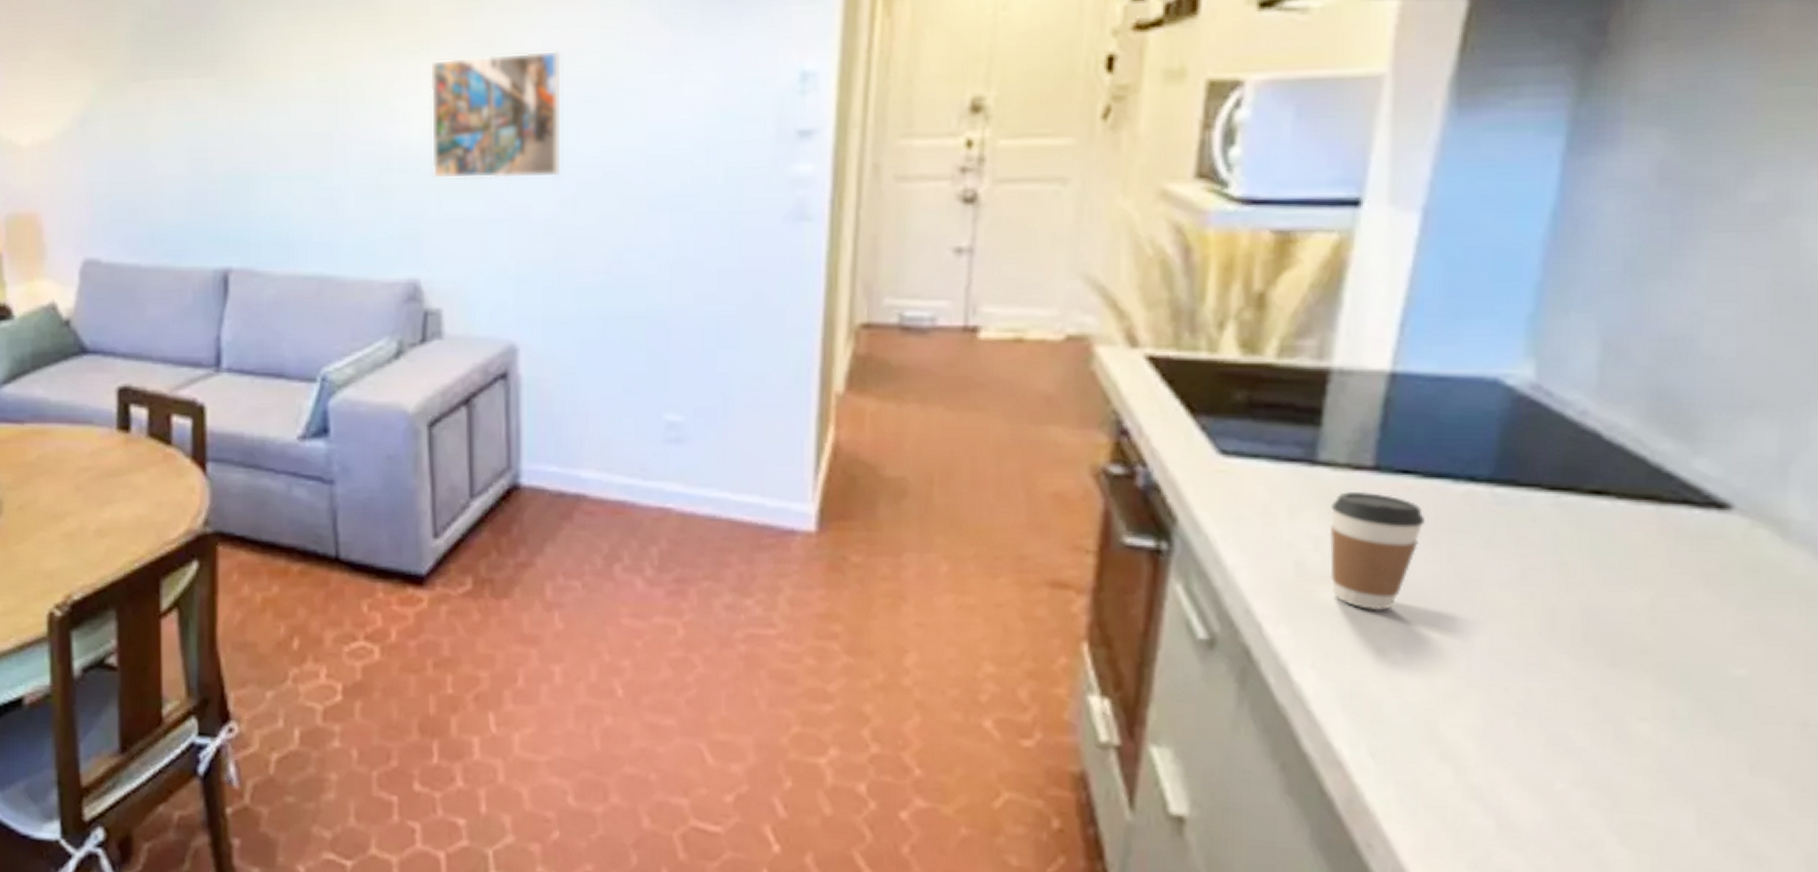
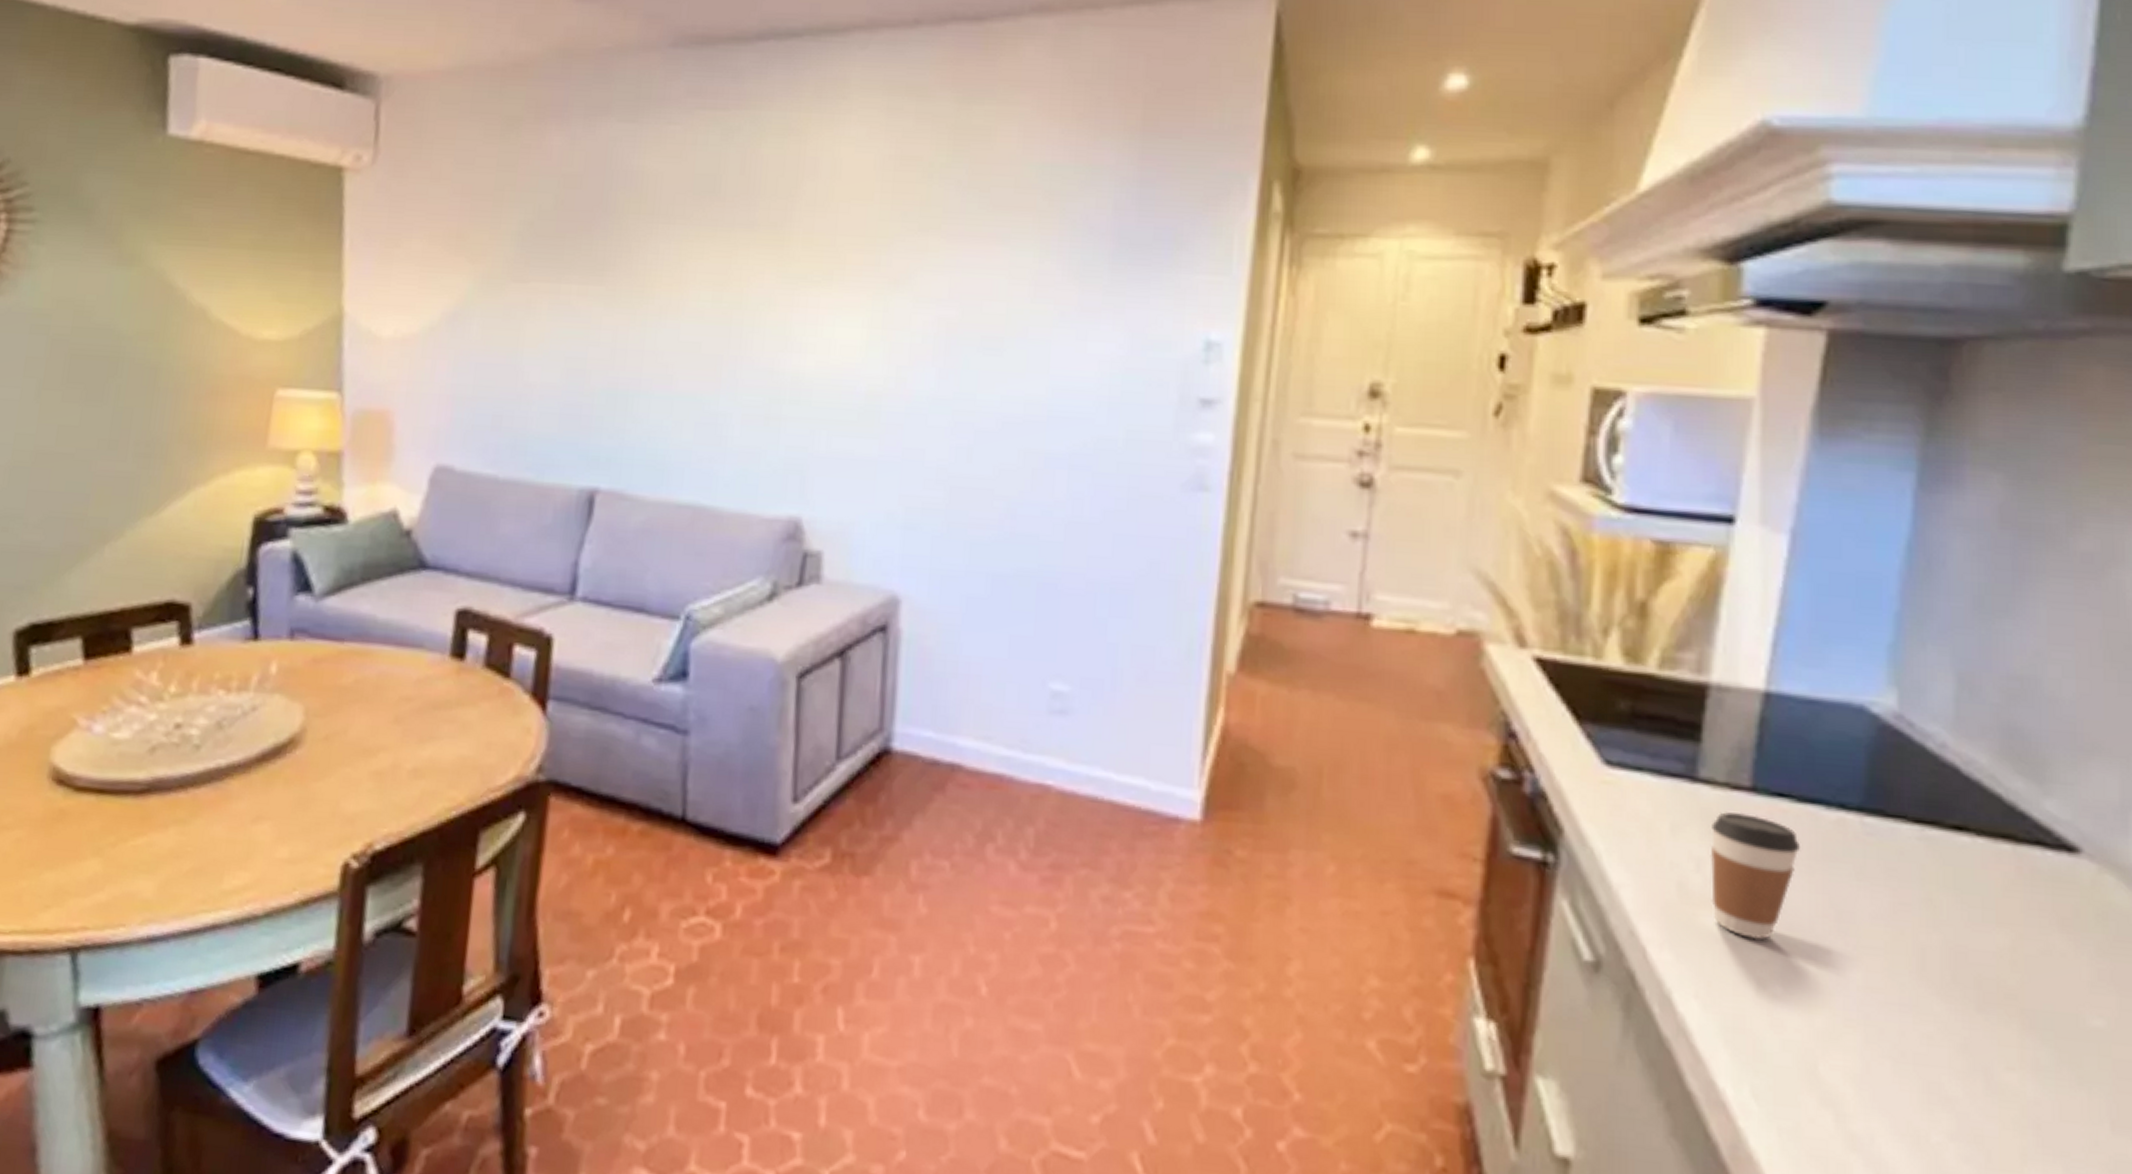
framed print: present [429,50,563,180] -> none [824,291,968,424]

